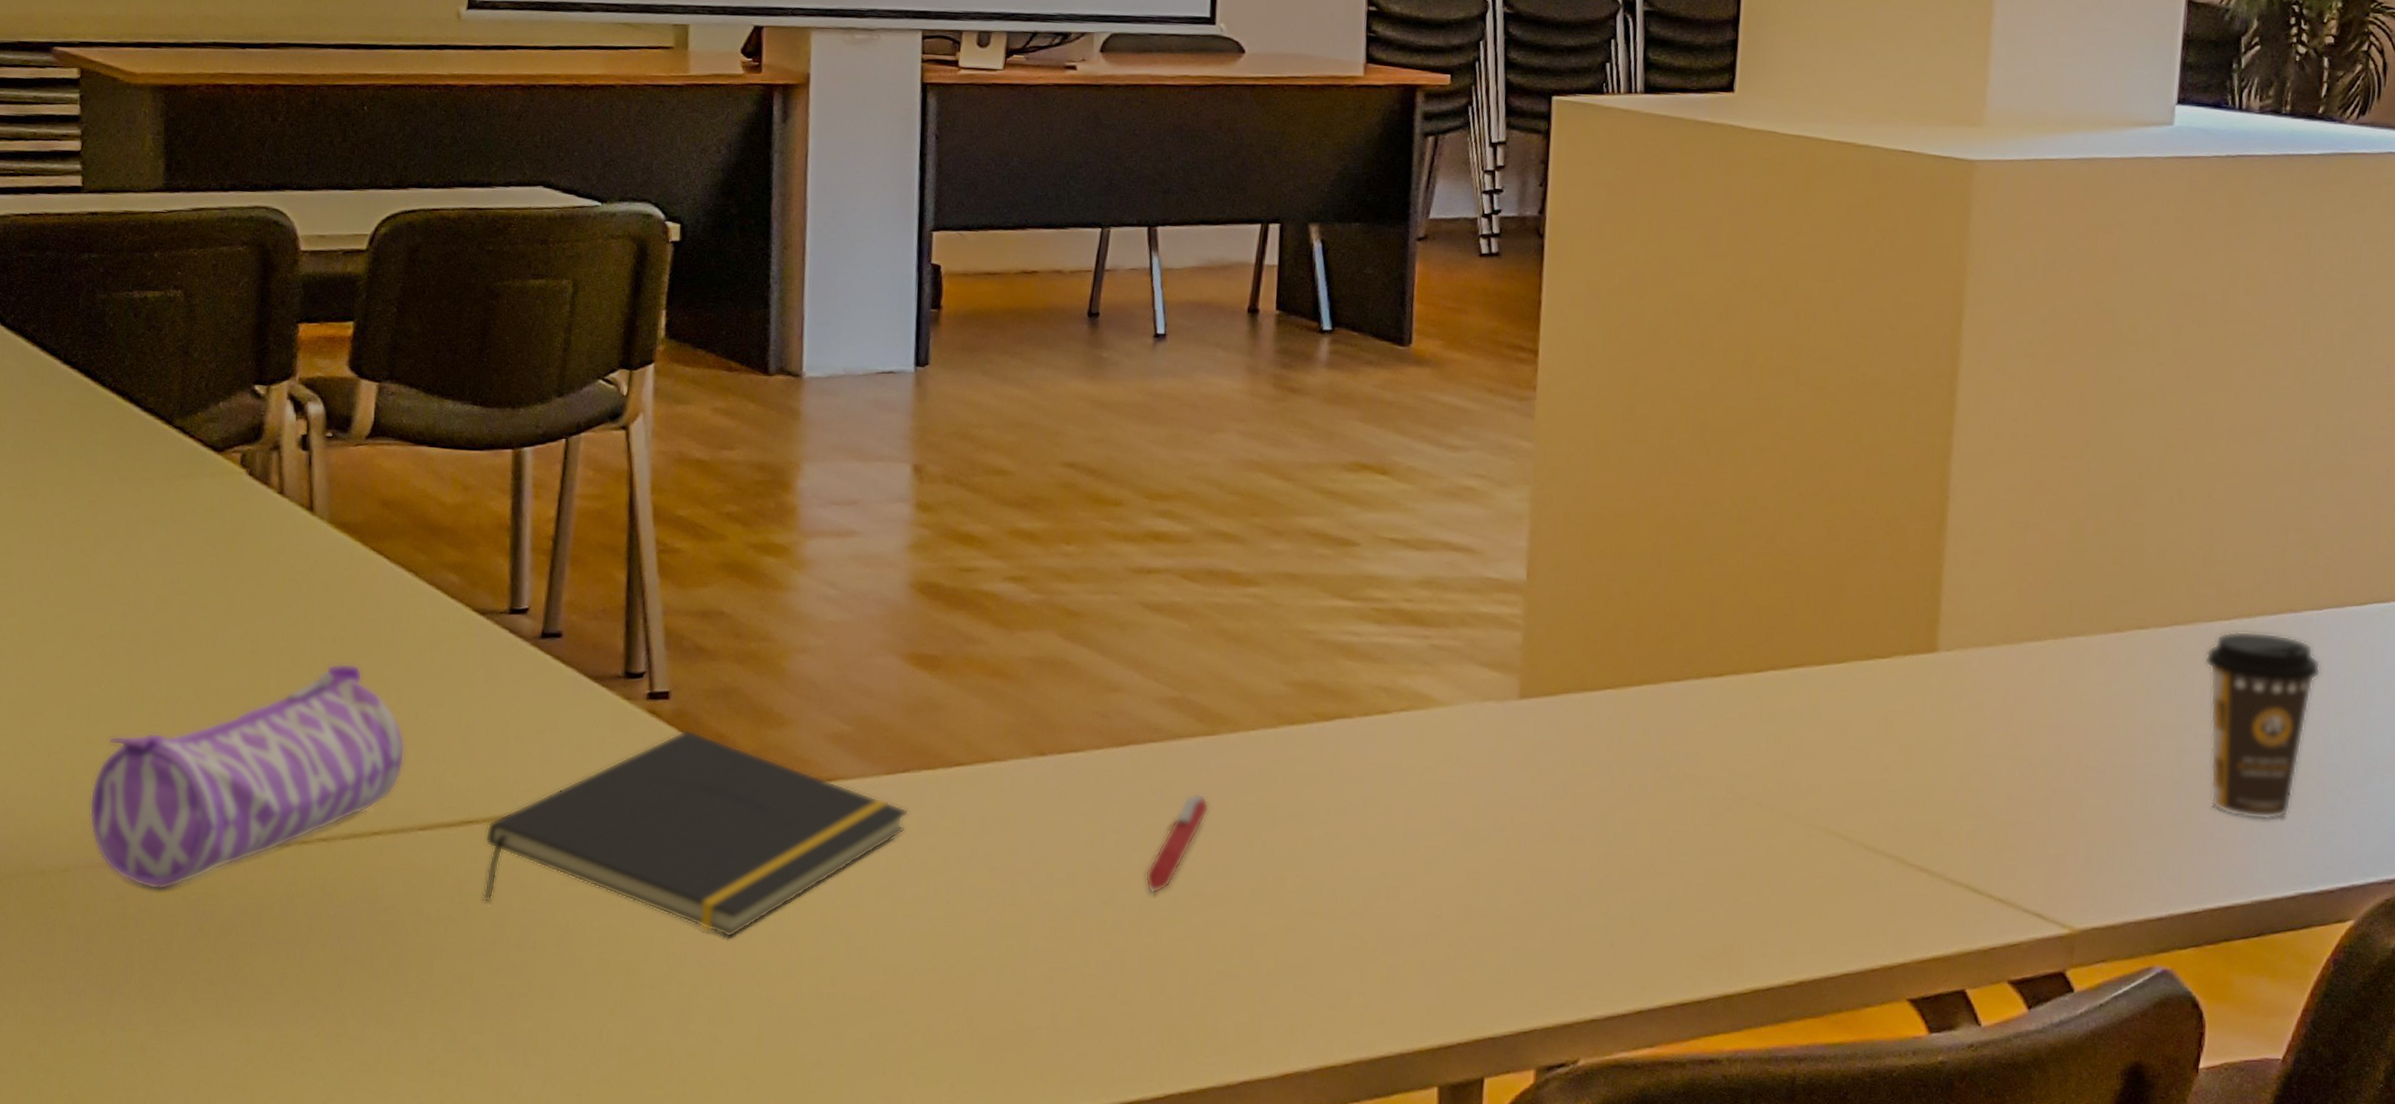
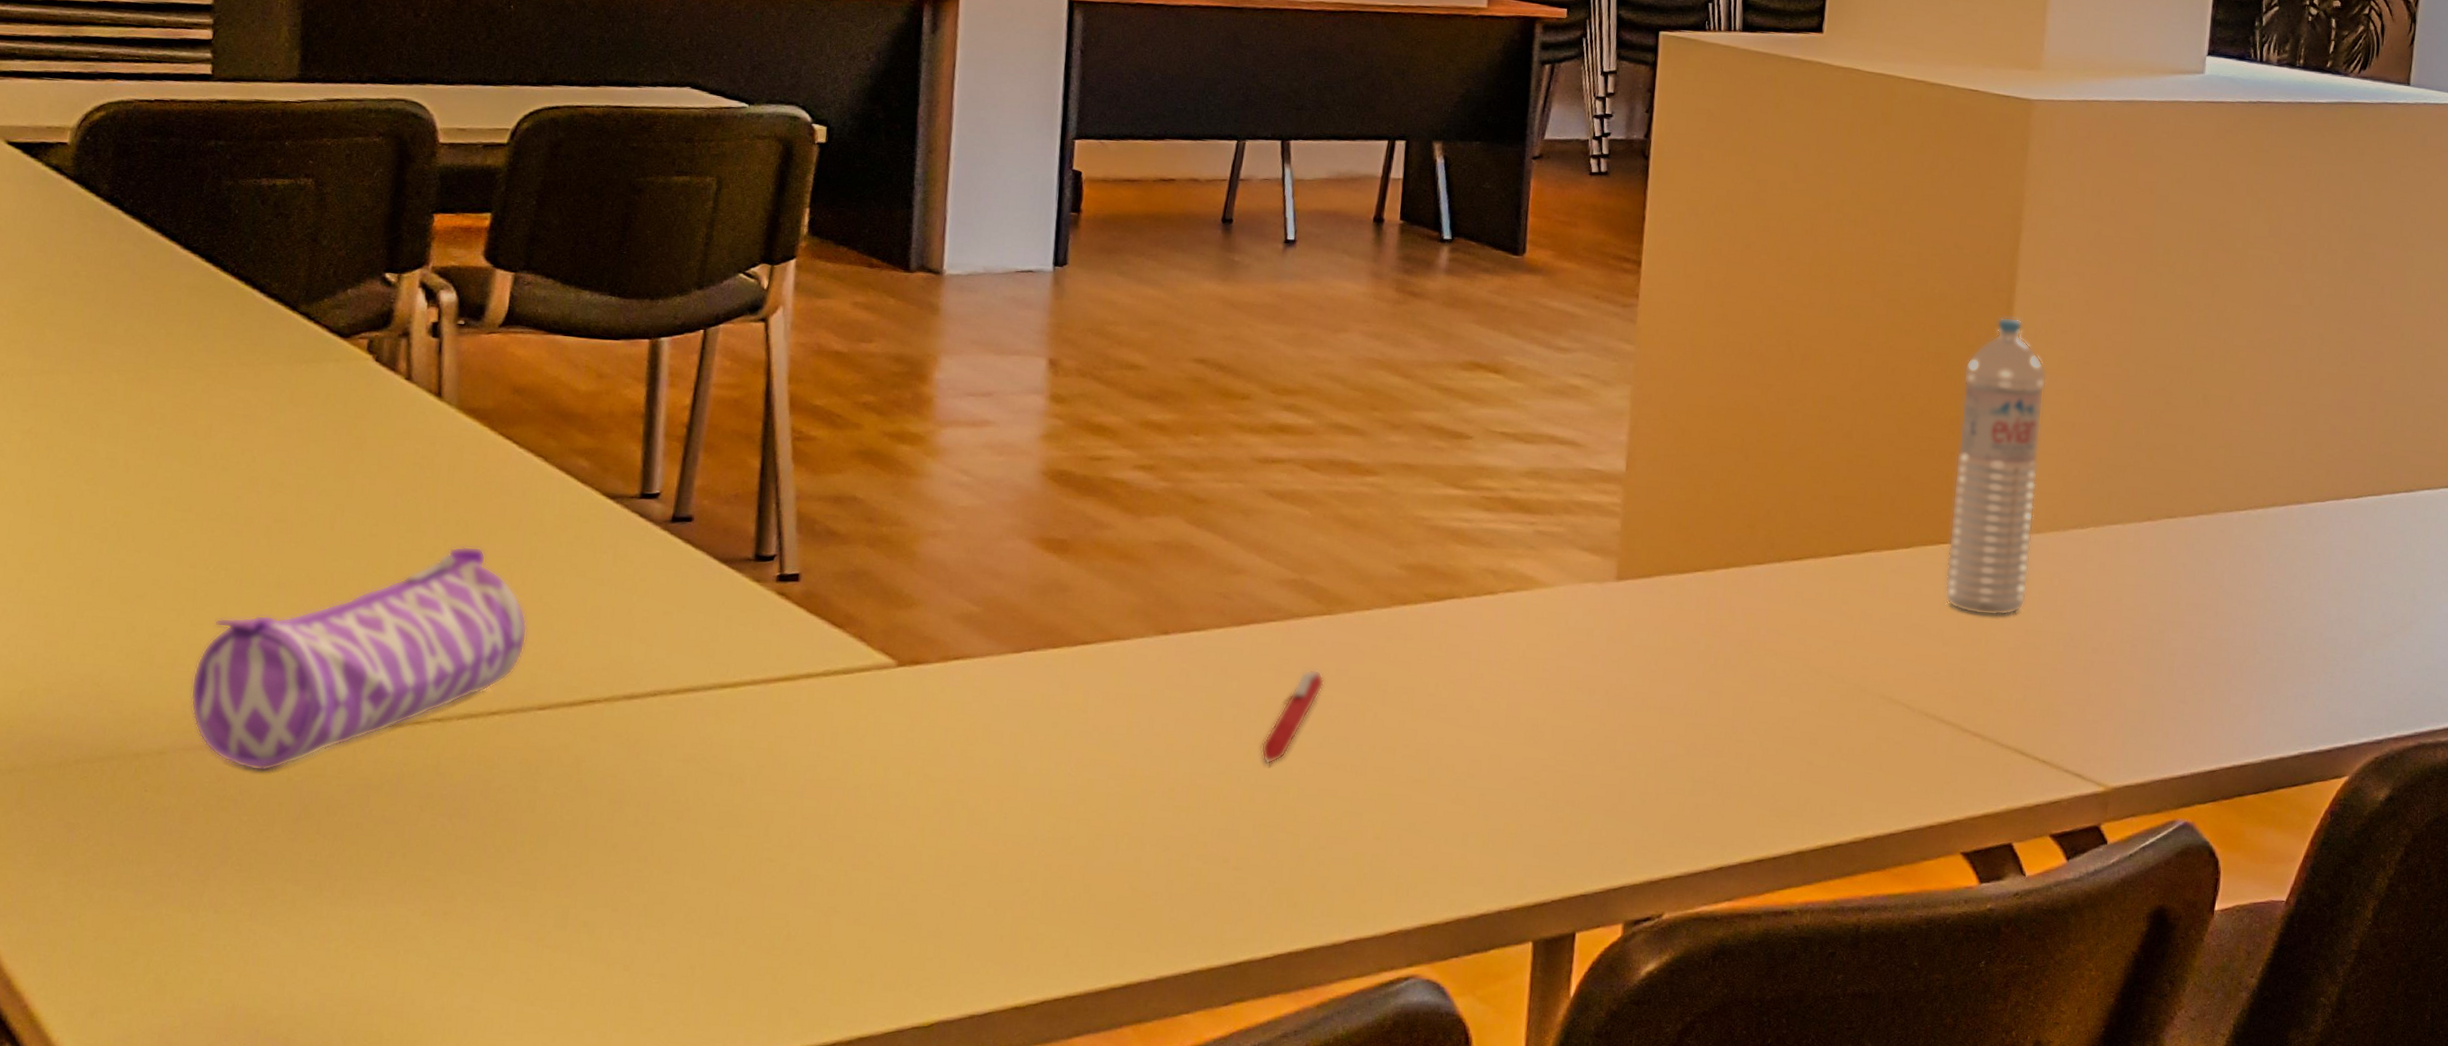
notepad: present [482,729,909,938] -> none [600,610,1033,812]
water bottle: none [1883,405,1996,739] -> present [1944,317,2047,616]
coffee cup: present [2204,630,2322,820] -> none [2224,520,2324,688]

